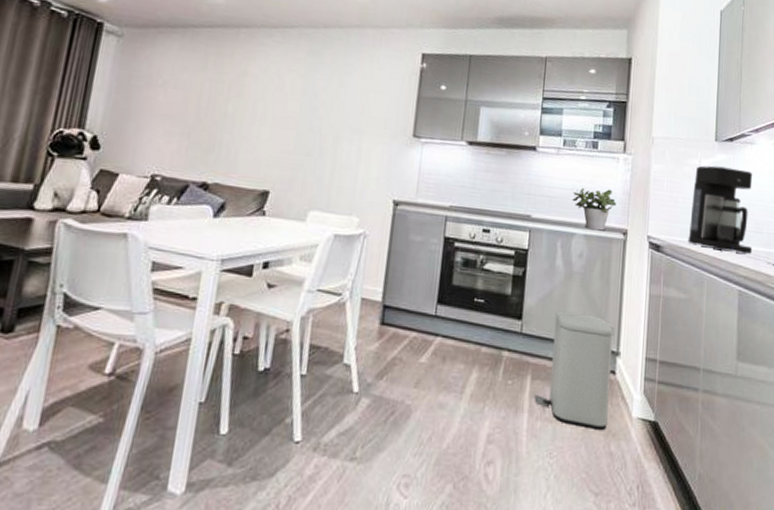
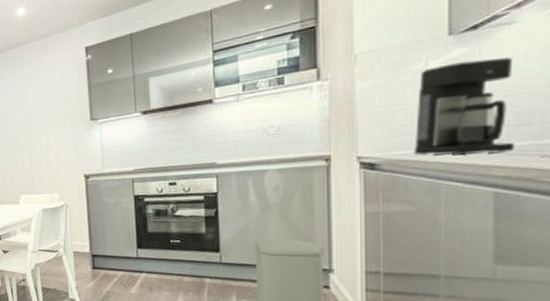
potted plant: present [572,189,617,231] -> none [260,120,314,164]

